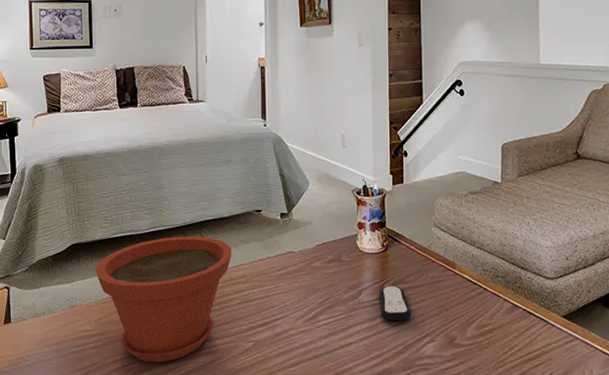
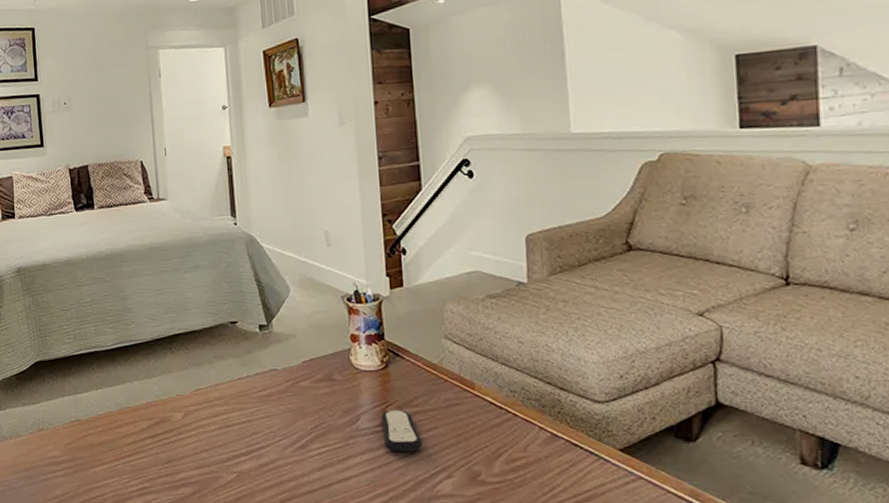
plant pot: present [95,236,232,363] -> none [60,352,207,494]

